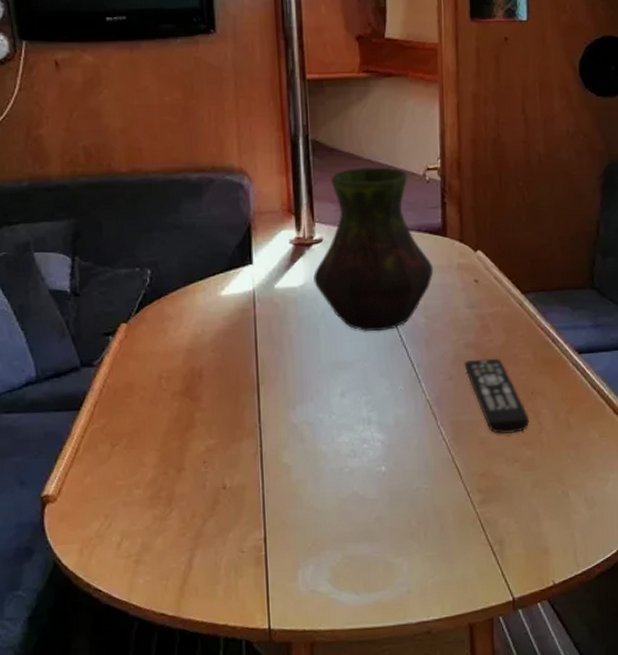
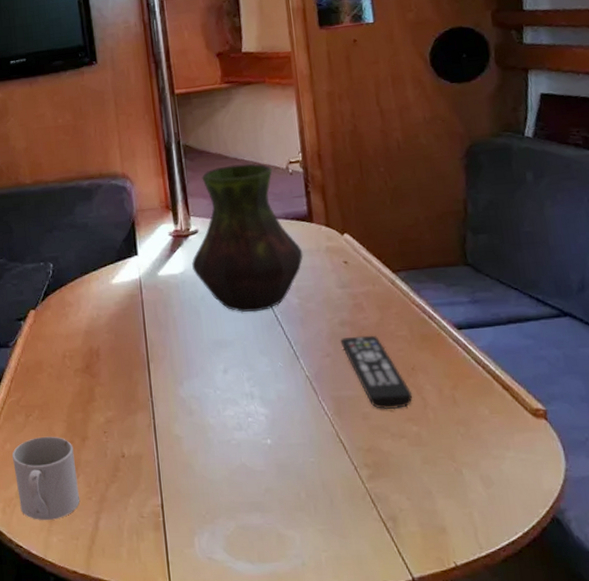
mug: none [92,467,173,561] -> present [11,436,80,520]

